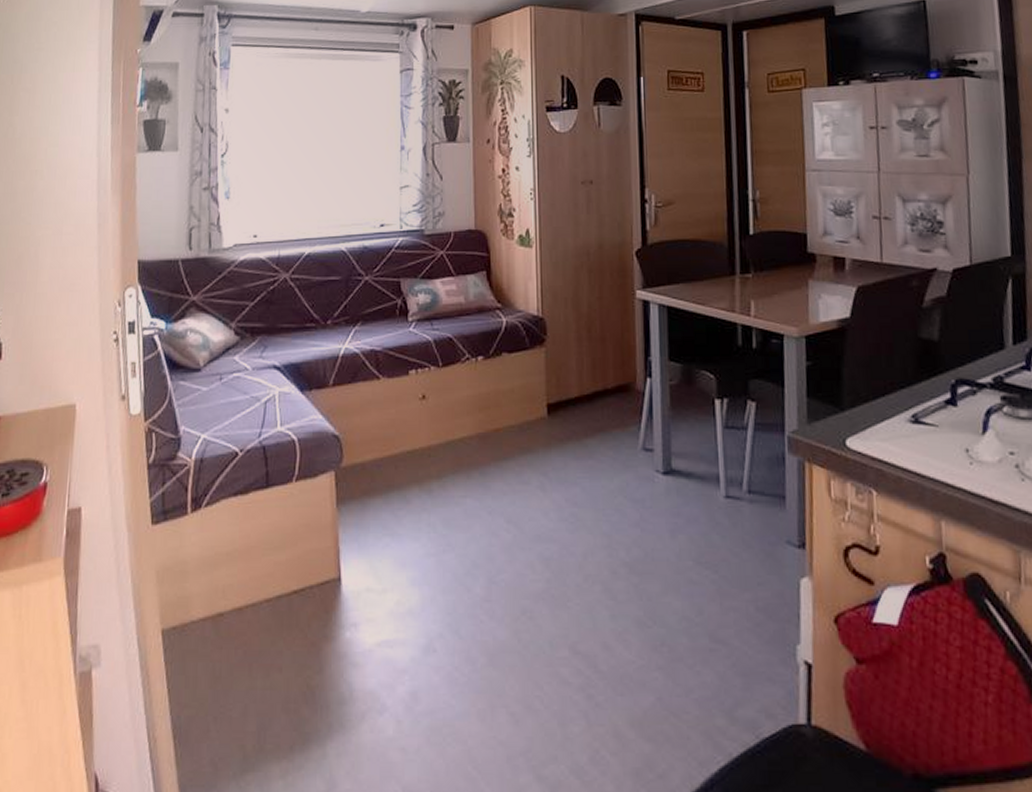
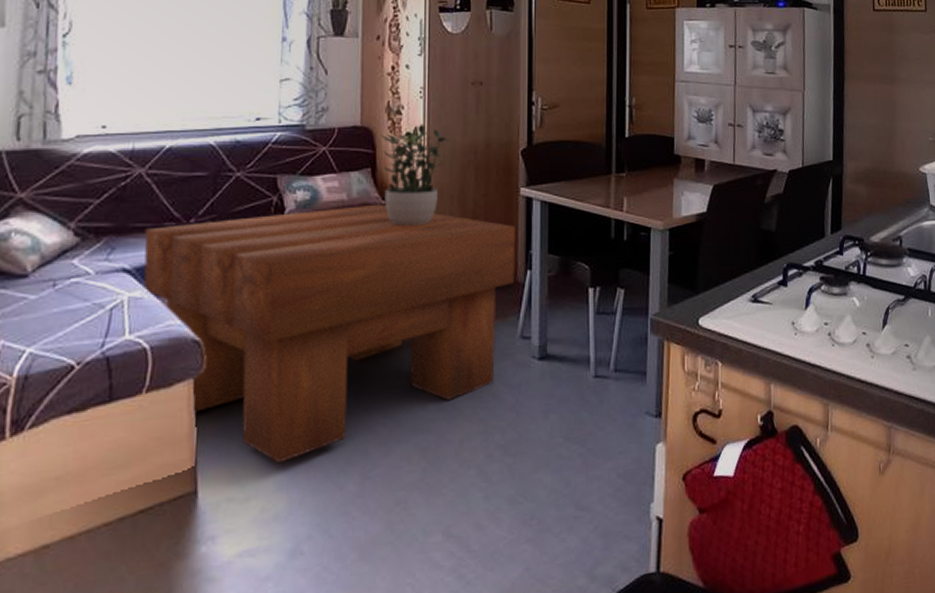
coffee table: none [290,307,634,560] -> present [143,204,516,464]
potted plant: none [493,225,562,329] -> present [380,124,450,226]

